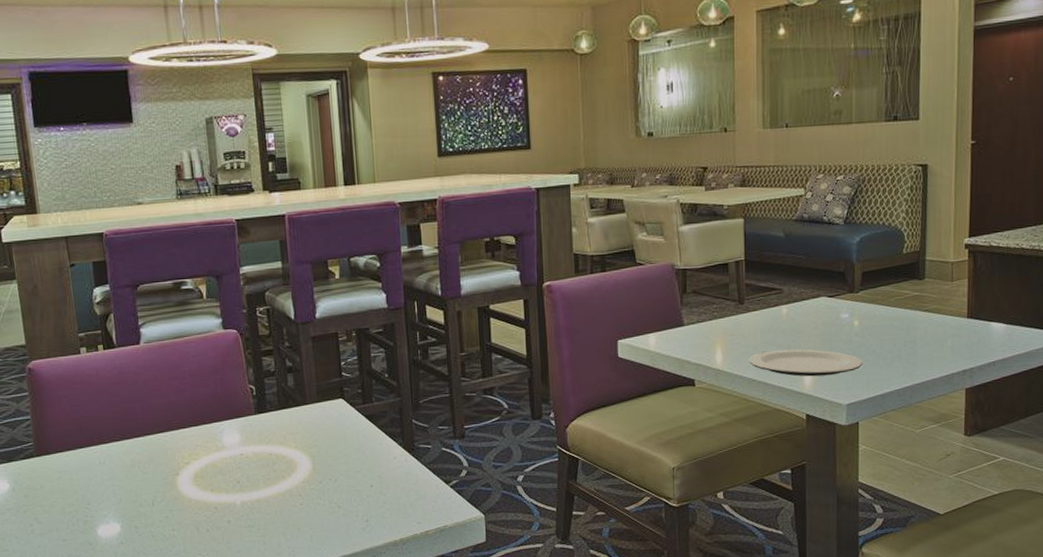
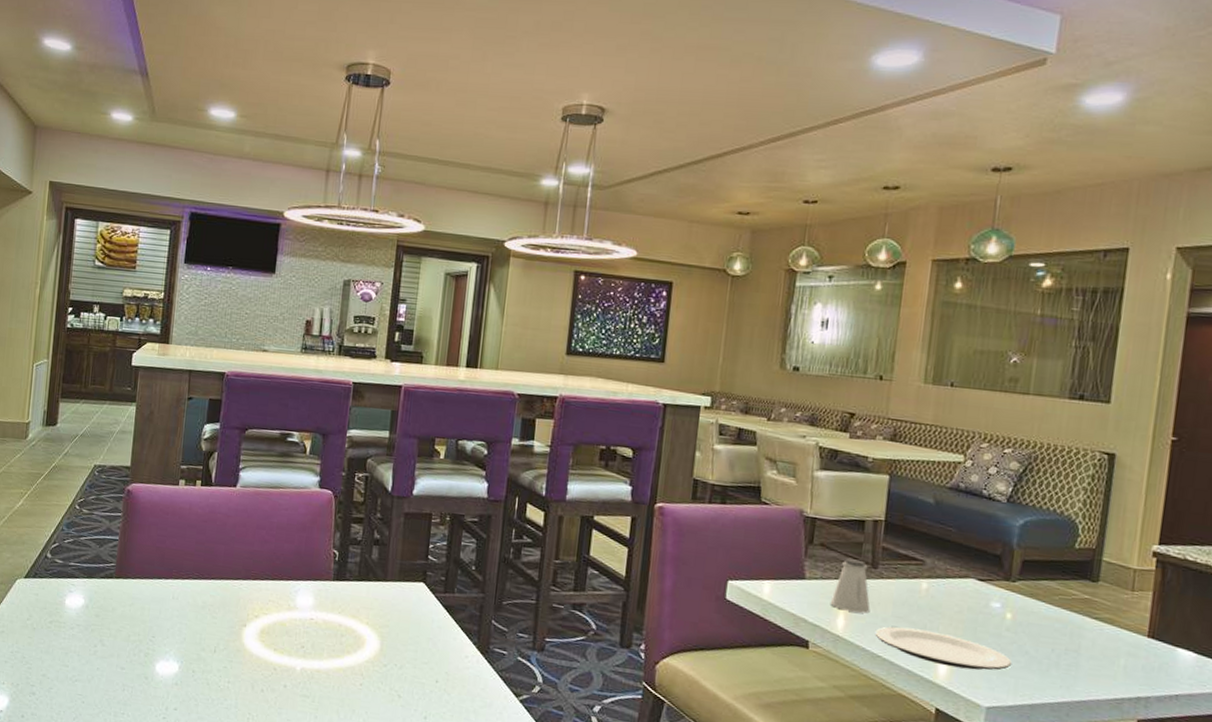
saltshaker: none [708,299,742,347] -> present [830,558,871,614]

